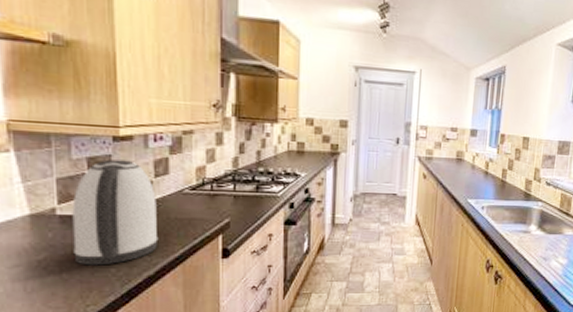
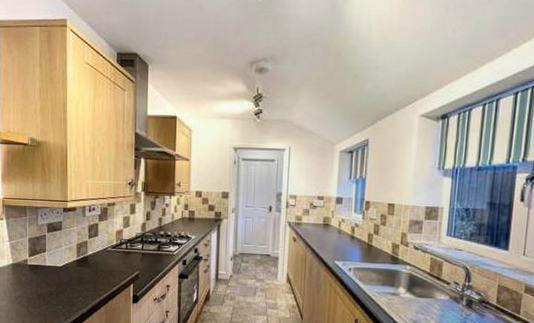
kettle: present [72,159,159,266] -> none [37,225,90,303]

